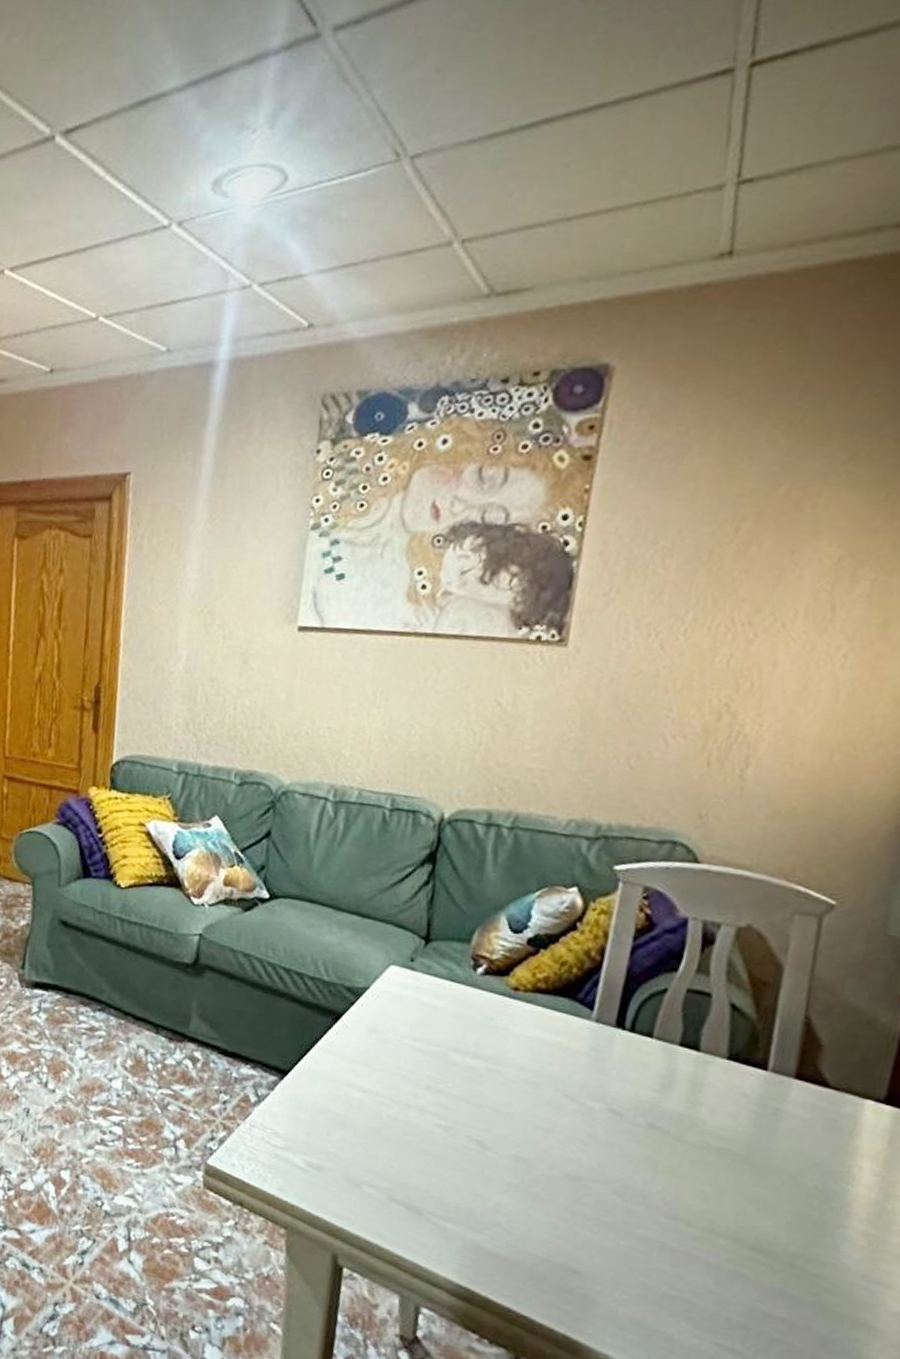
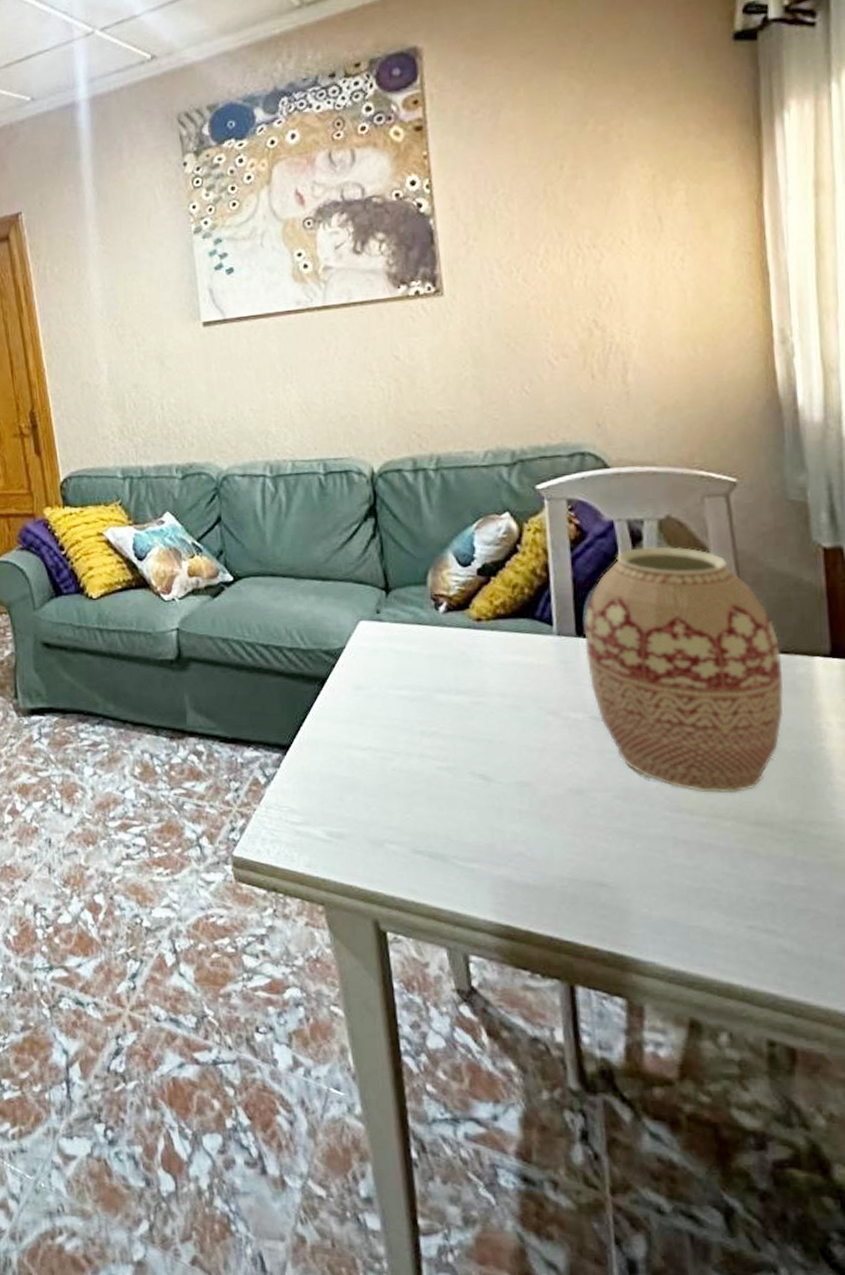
vase: none [616,950,833,1215] -> present [583,546,784,794]

